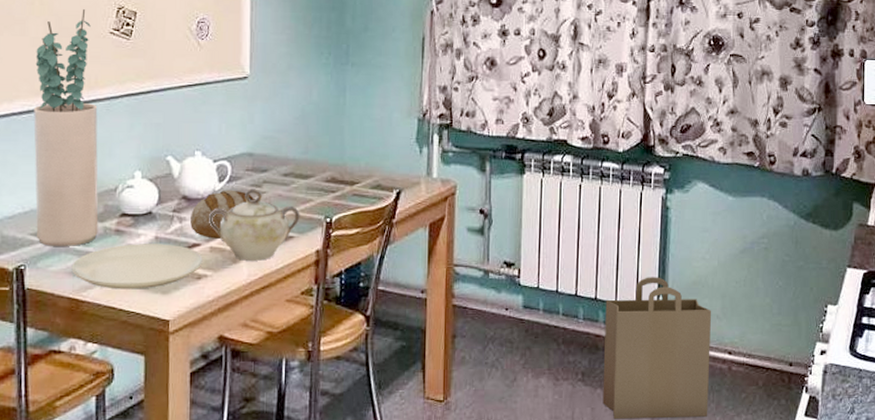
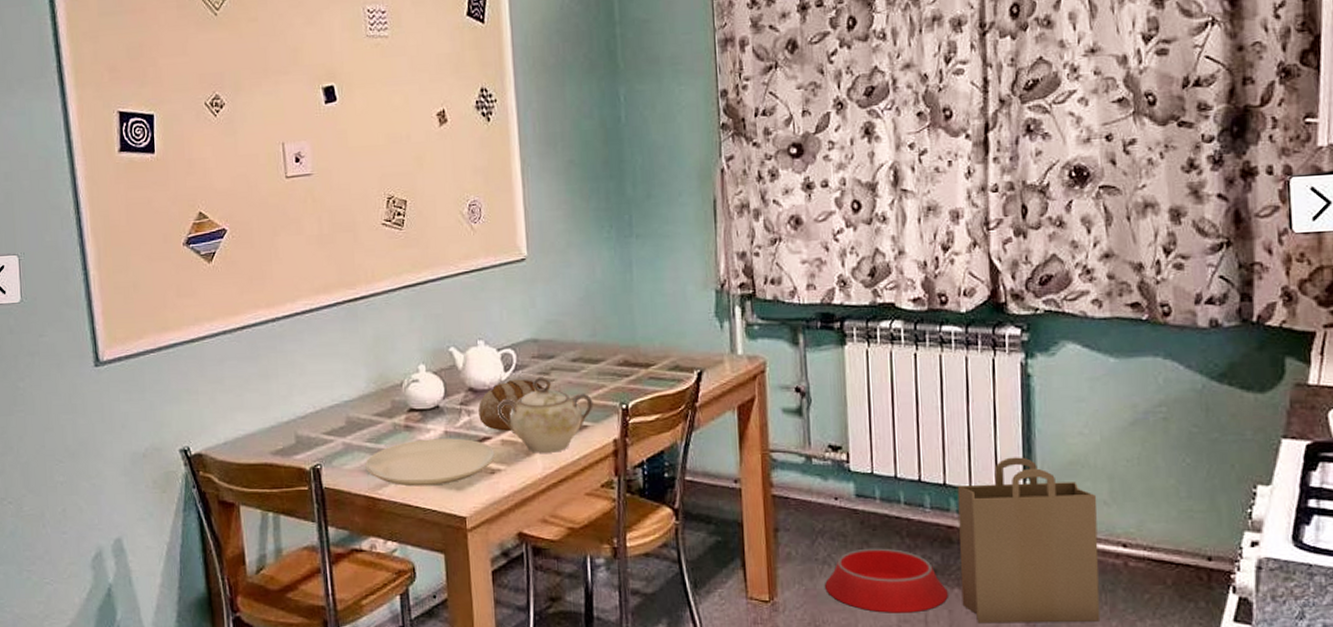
vase: present [33,9,99,246] -> none [312,202,388,445]
pet bowl: none [492,353,592,411] -> present [825,548,948,613]

